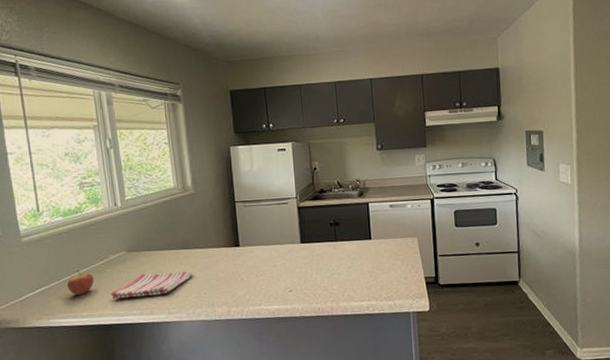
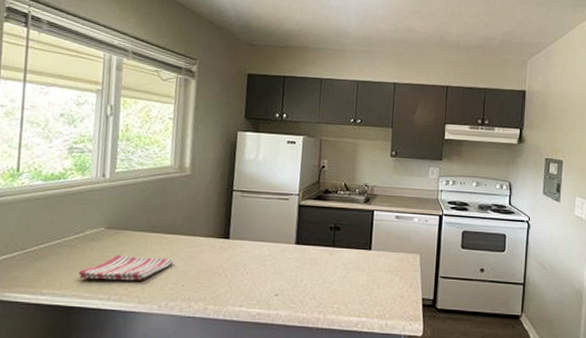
fruit: present [67,270,95,296] -> none [32,242,64,270]

